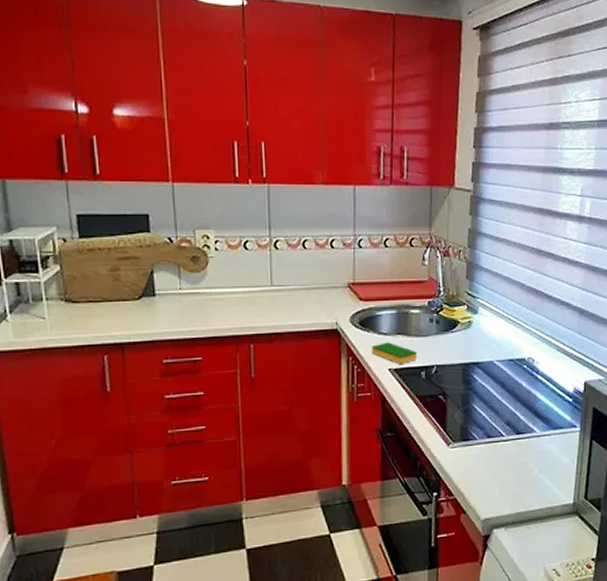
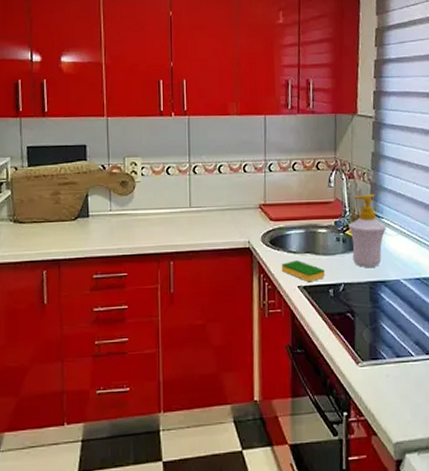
soap bottle: none [442,273,481,349] -> present [348,194,386,267]

